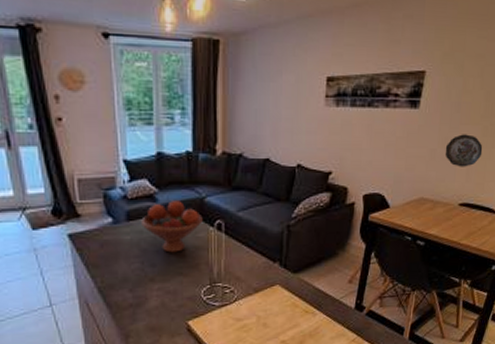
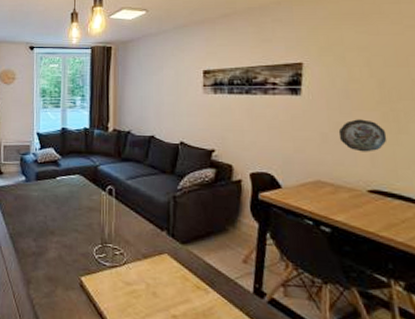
fruit bowl: present [141,201,203,253] -> none [47,166,96,211]

